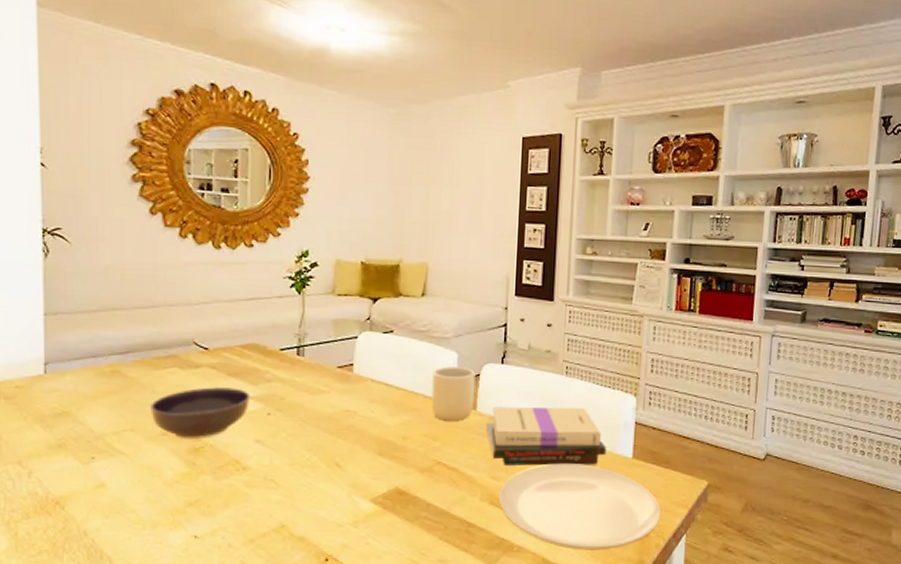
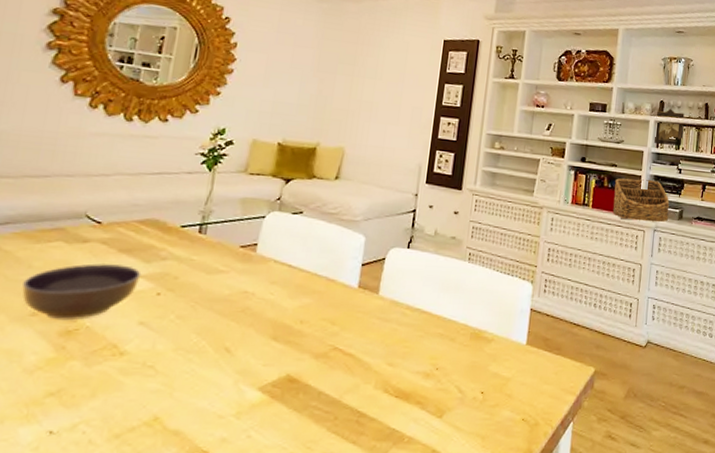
mug: present [431,366,476,421] -> none [333,249,382,305]
books: present [485,407,607,466] -> none [385,291,503,352]
plate: present [498,463,661,550] -> none [393,349,551,440]
basket: none [723,279,790,327] -> present [612,178,670,223]
photo frame: none [770,196,807,239] -> present [654,109,685,146]

